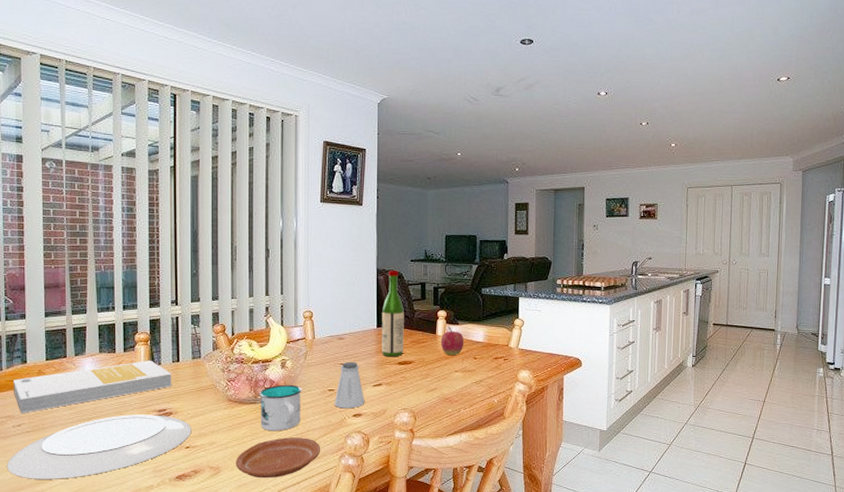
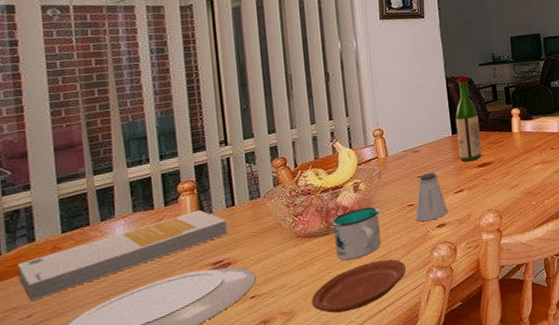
apple: present [440,326,464,355] -> none [517,122,541,150]

